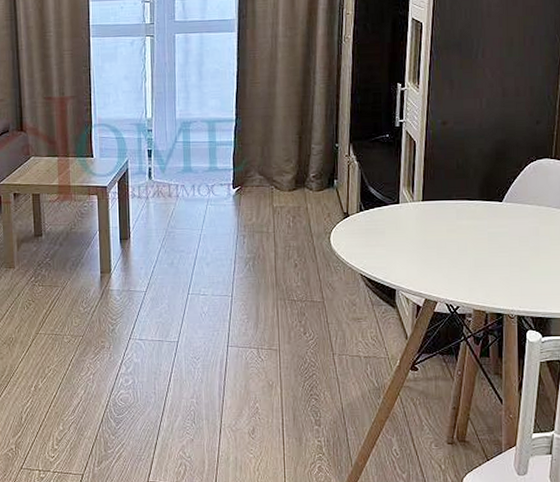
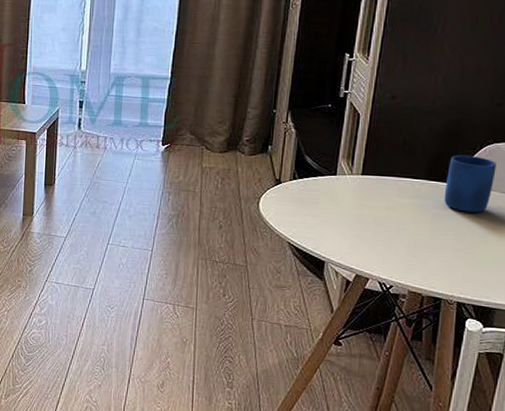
mug: none [497,173,541,228] -> present [444,154,496,213]

